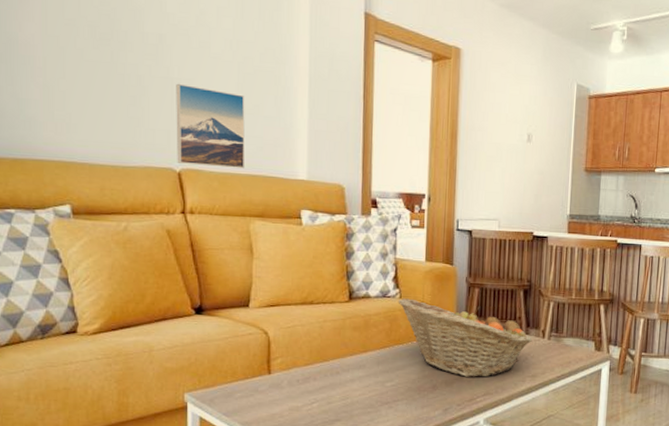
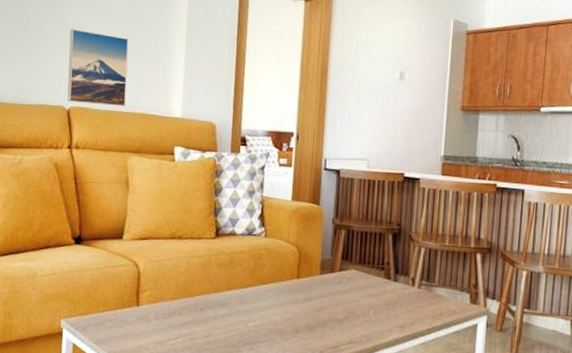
fruit basket: present [398,298,532,377] -> none [263,237,401,324]

